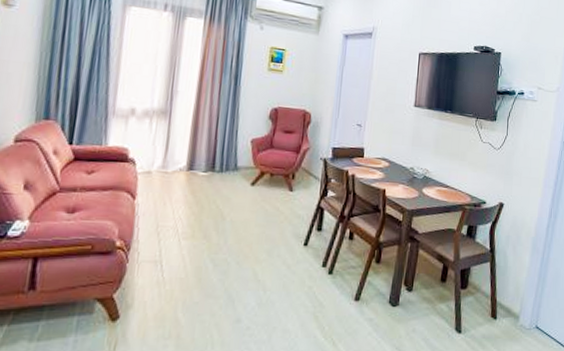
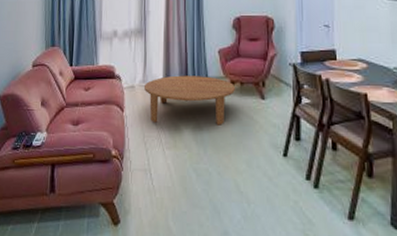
coffee table: none [163,162,264,216] -> present [145,75,235,125]

